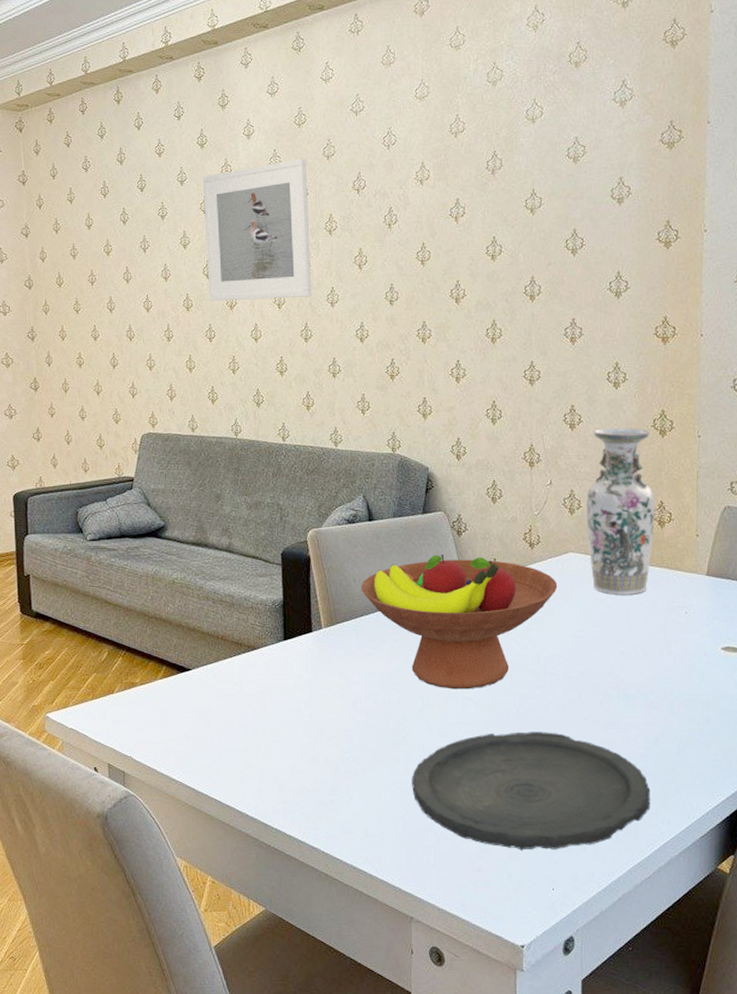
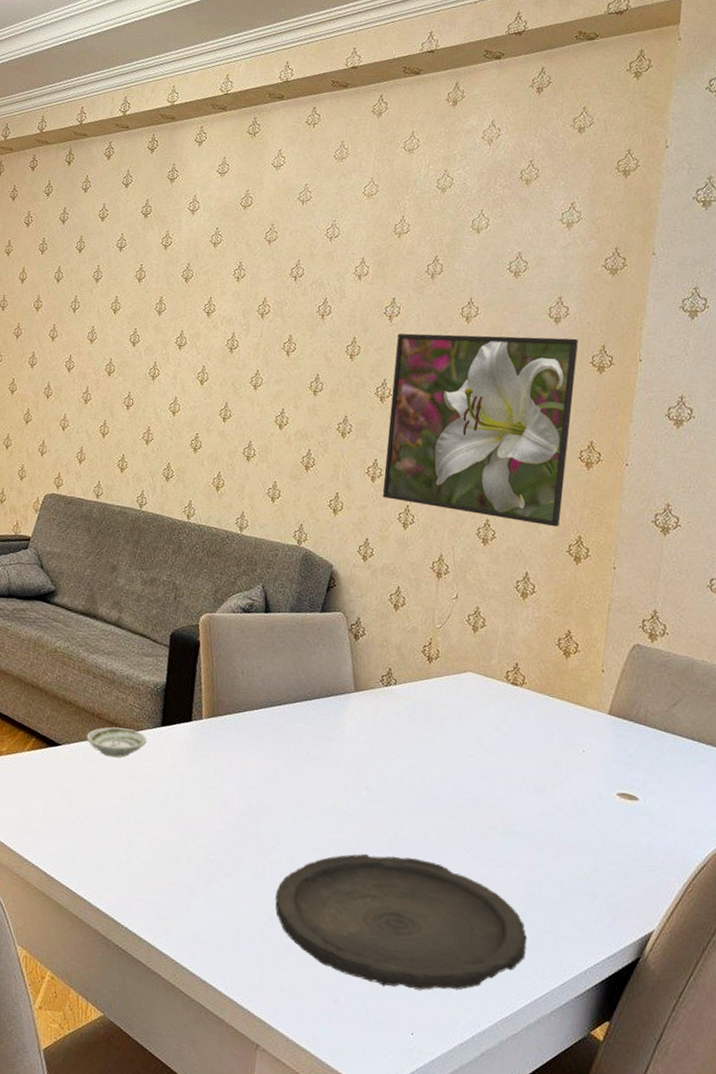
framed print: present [202,158,312,302] -> none [132,239,247,377]
saucer: none [214,647,272,675] -> present [86,726,148,758]
fruit bowl: present [361,554,558,689] -> none [247,656,453,804]
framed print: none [466,217,643,404] -> present [382,333,578,527]
vase: present [586,428,655,595] -> none [488,547,564,725]

